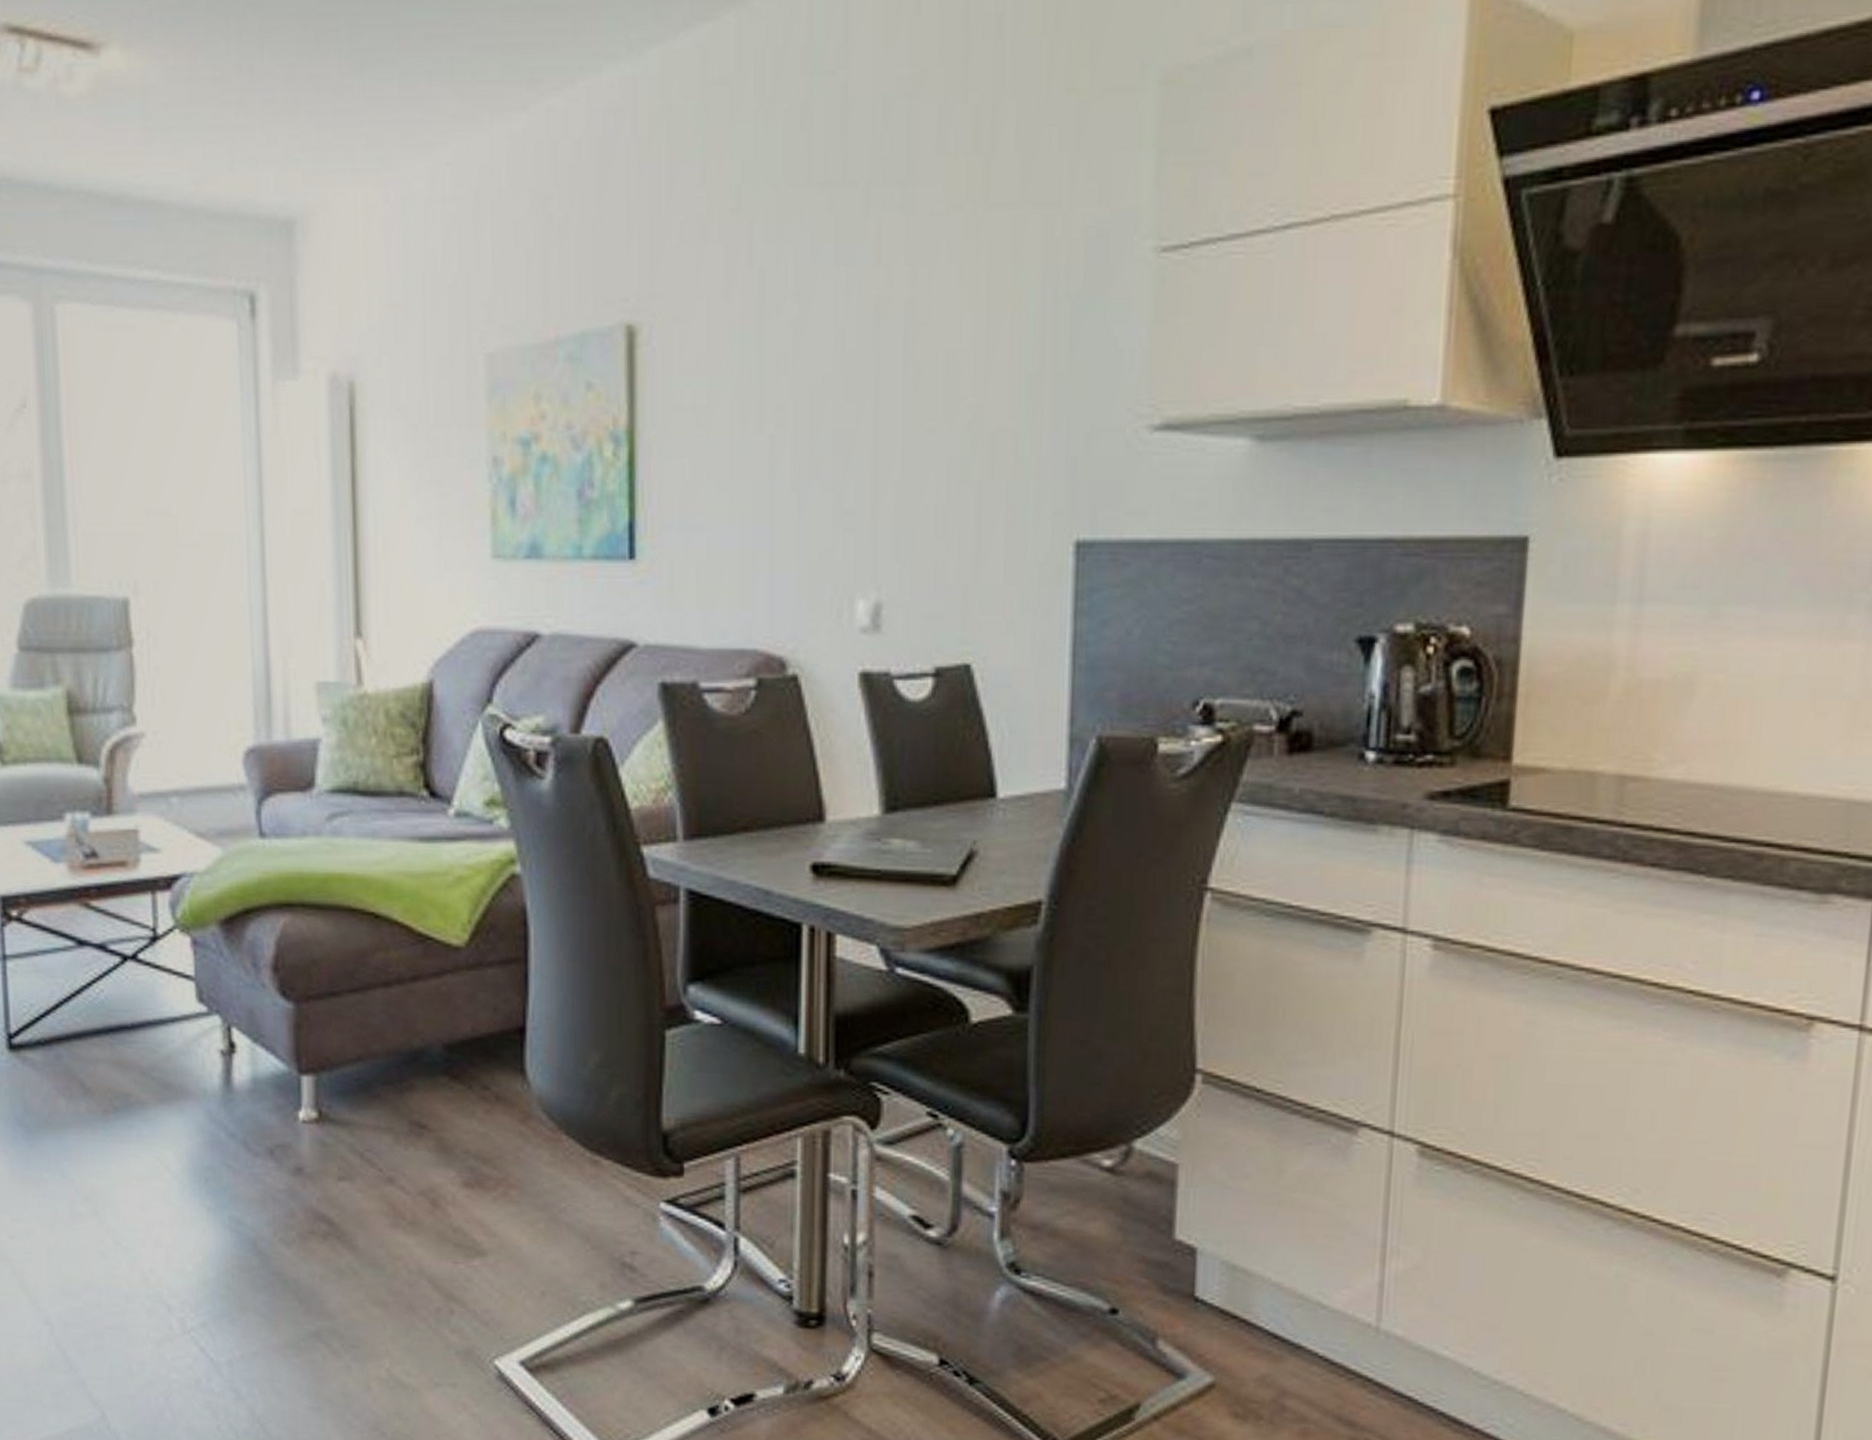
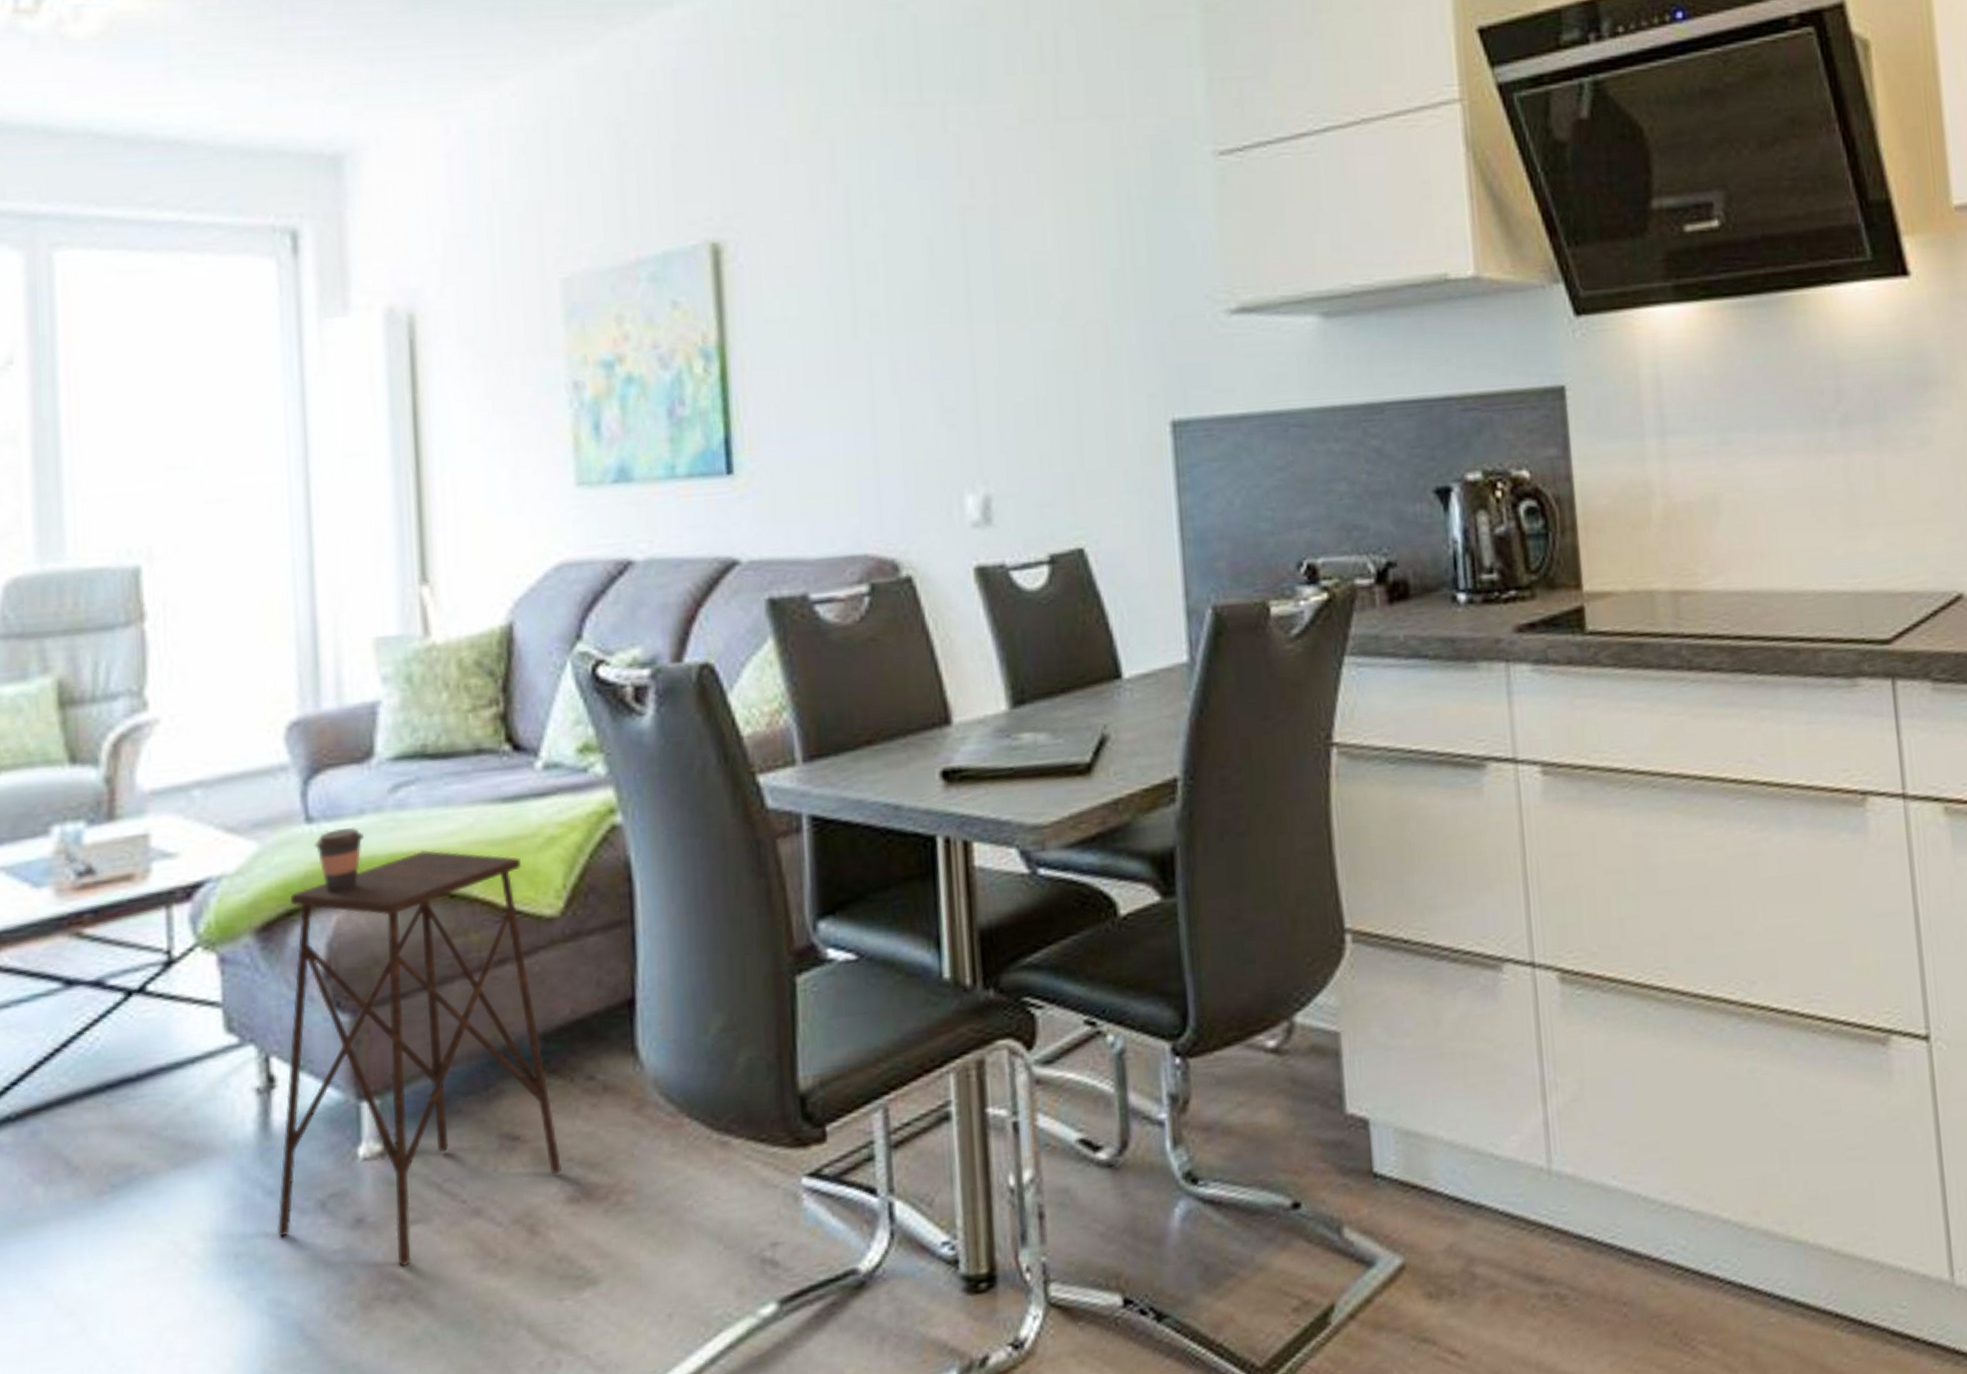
side table: none [236,874,459,1213] -> present [276,850,562,1267]
coffee cup: none [266,845,306,900] -> present [314,826,364,893]

